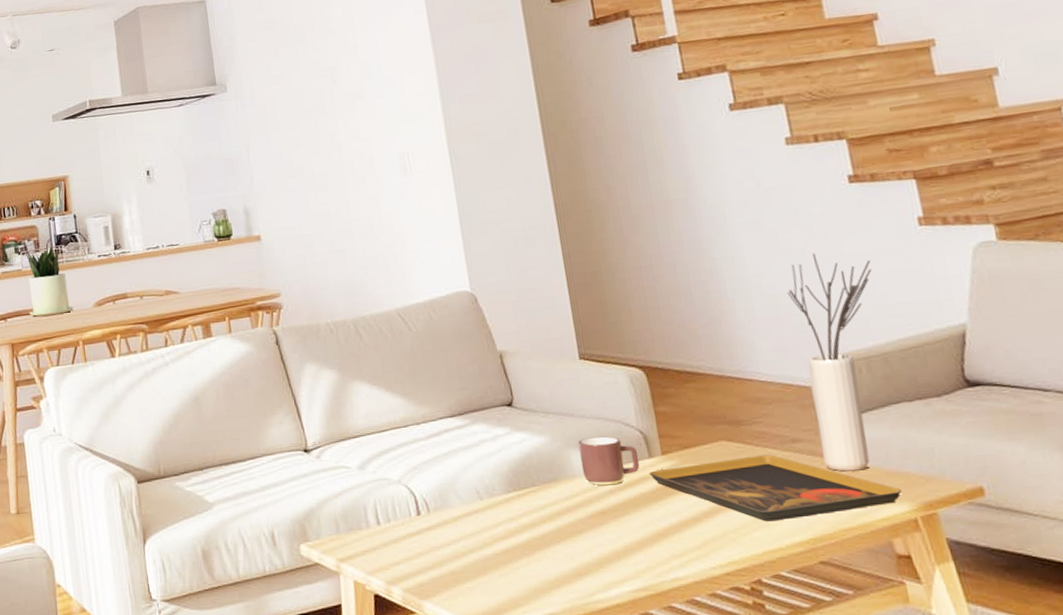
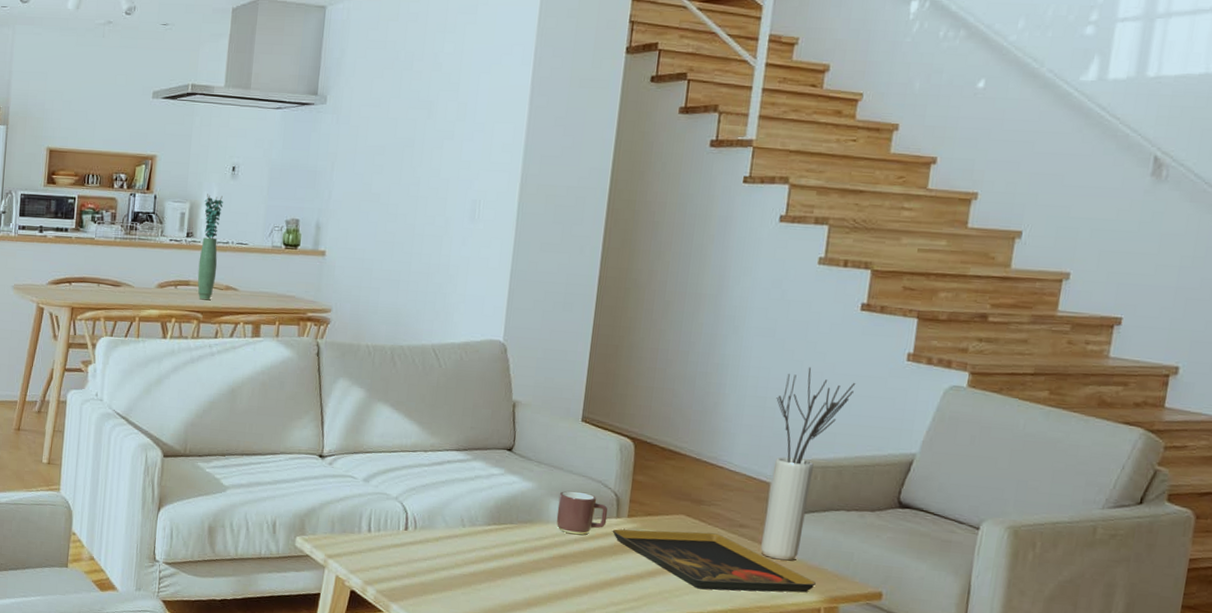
planter: present [25,246,74,317] -> none [93,220,137,289]
vase: none [125,202,154,311] -> present [197,194,223,301]

